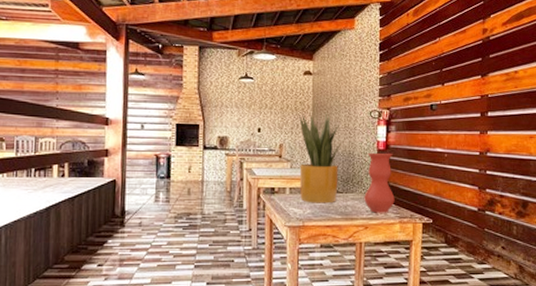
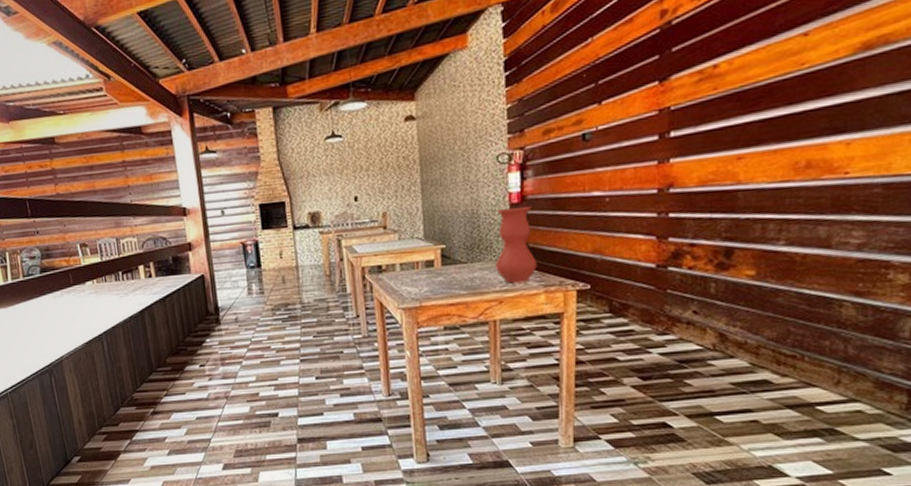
planter: present [299,112,345,204] -> none [404,164,466,280]

